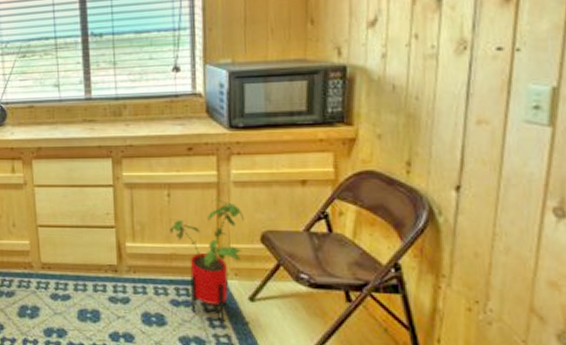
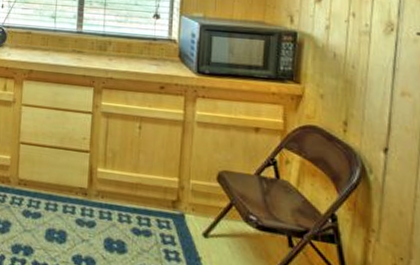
house plant: present [170,199,244,322] -> none [138,136,204,256]

